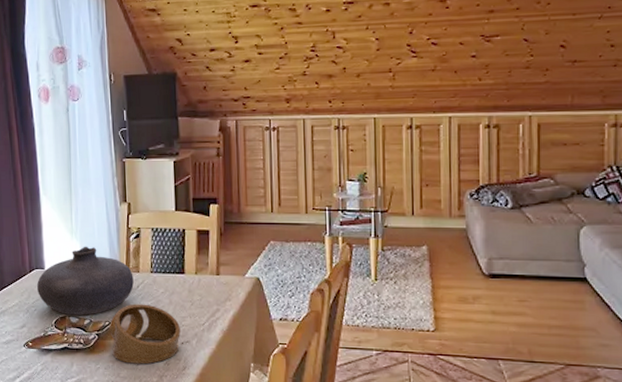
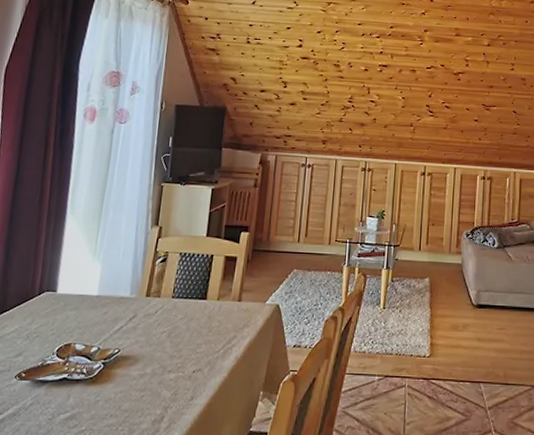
vase: present [37,246,134,315] -> none [43,268,153,342]
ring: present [109,303,181,365] -> none [116,330,194,395]

